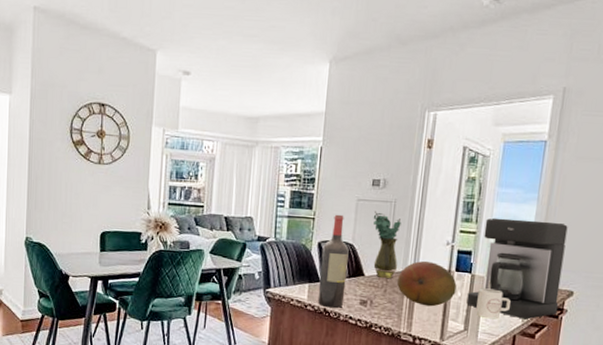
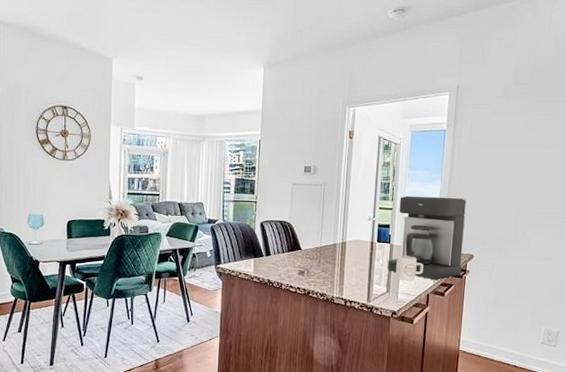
wine glass: none [56,222,77,257] -> present [26,214,45,245]
wine bottle: present [317,214,349,309] -> none [262,197,287,279]
vase: present [373,210,401,278] -> none [306,193,330,251]
fruit: present [397,260,457,307] -> none [329,234,379,273]

